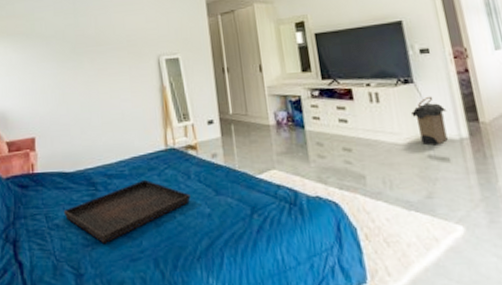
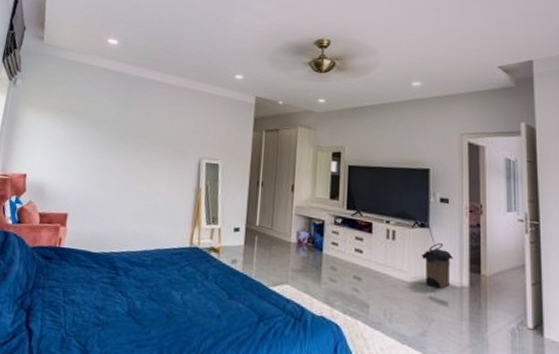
serving tray: present [63,179,191,243] -> none [81,272,205,326]

